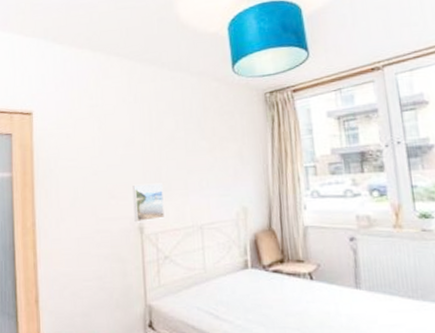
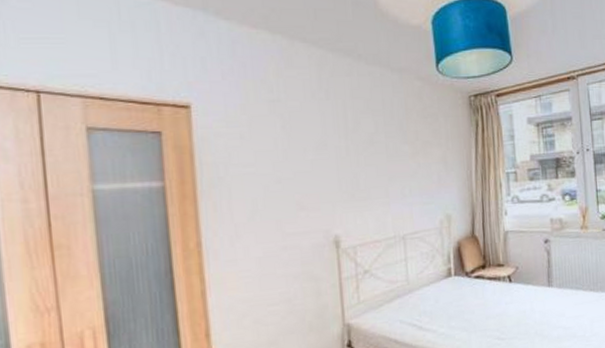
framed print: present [132,183,165,223] -> none [325,191,364,236]

